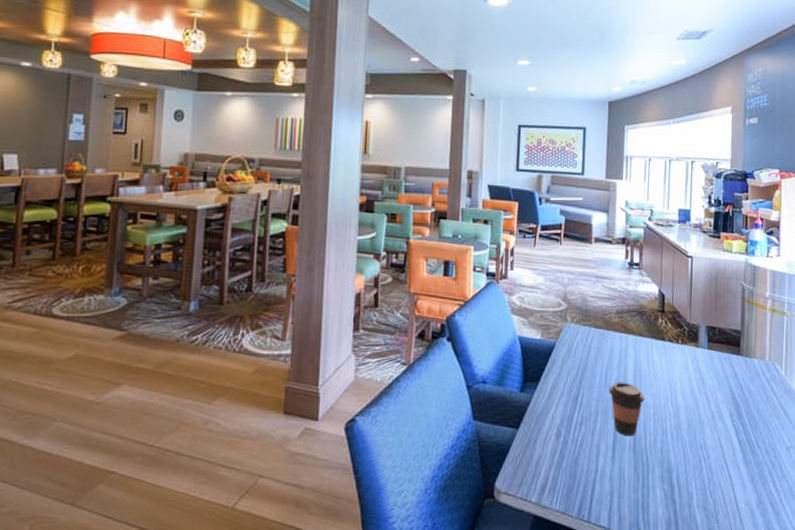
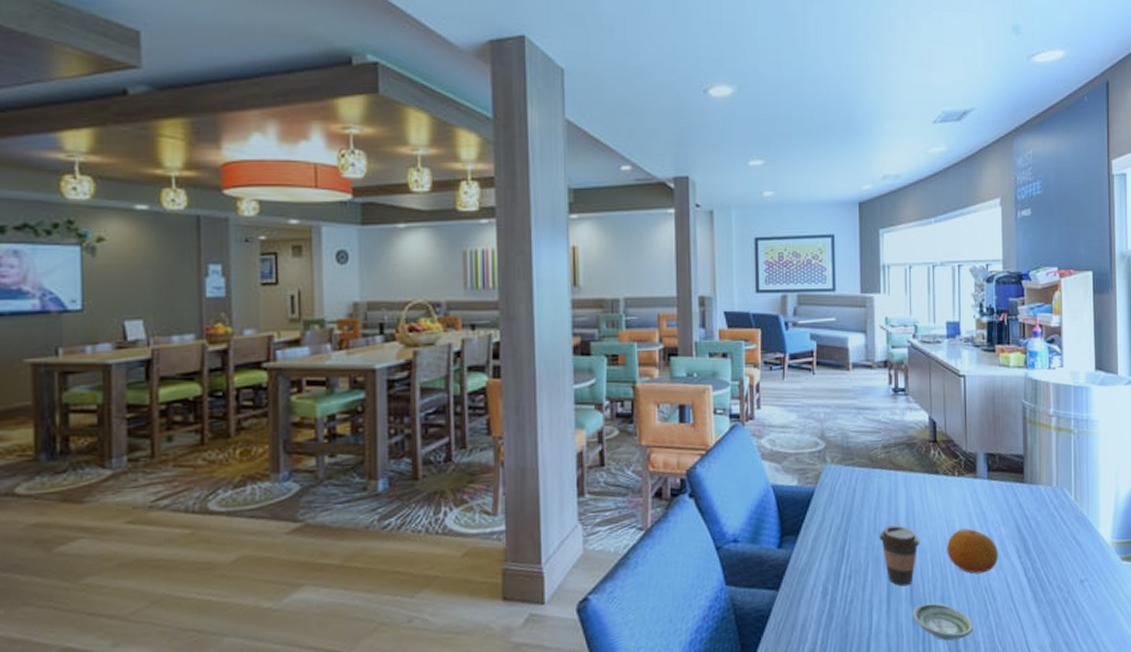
saucer: none [634,453,688,489] -> present [913,602,974,641]
fruit: none [668,391,714,432] -> present [947,528,998,574]

